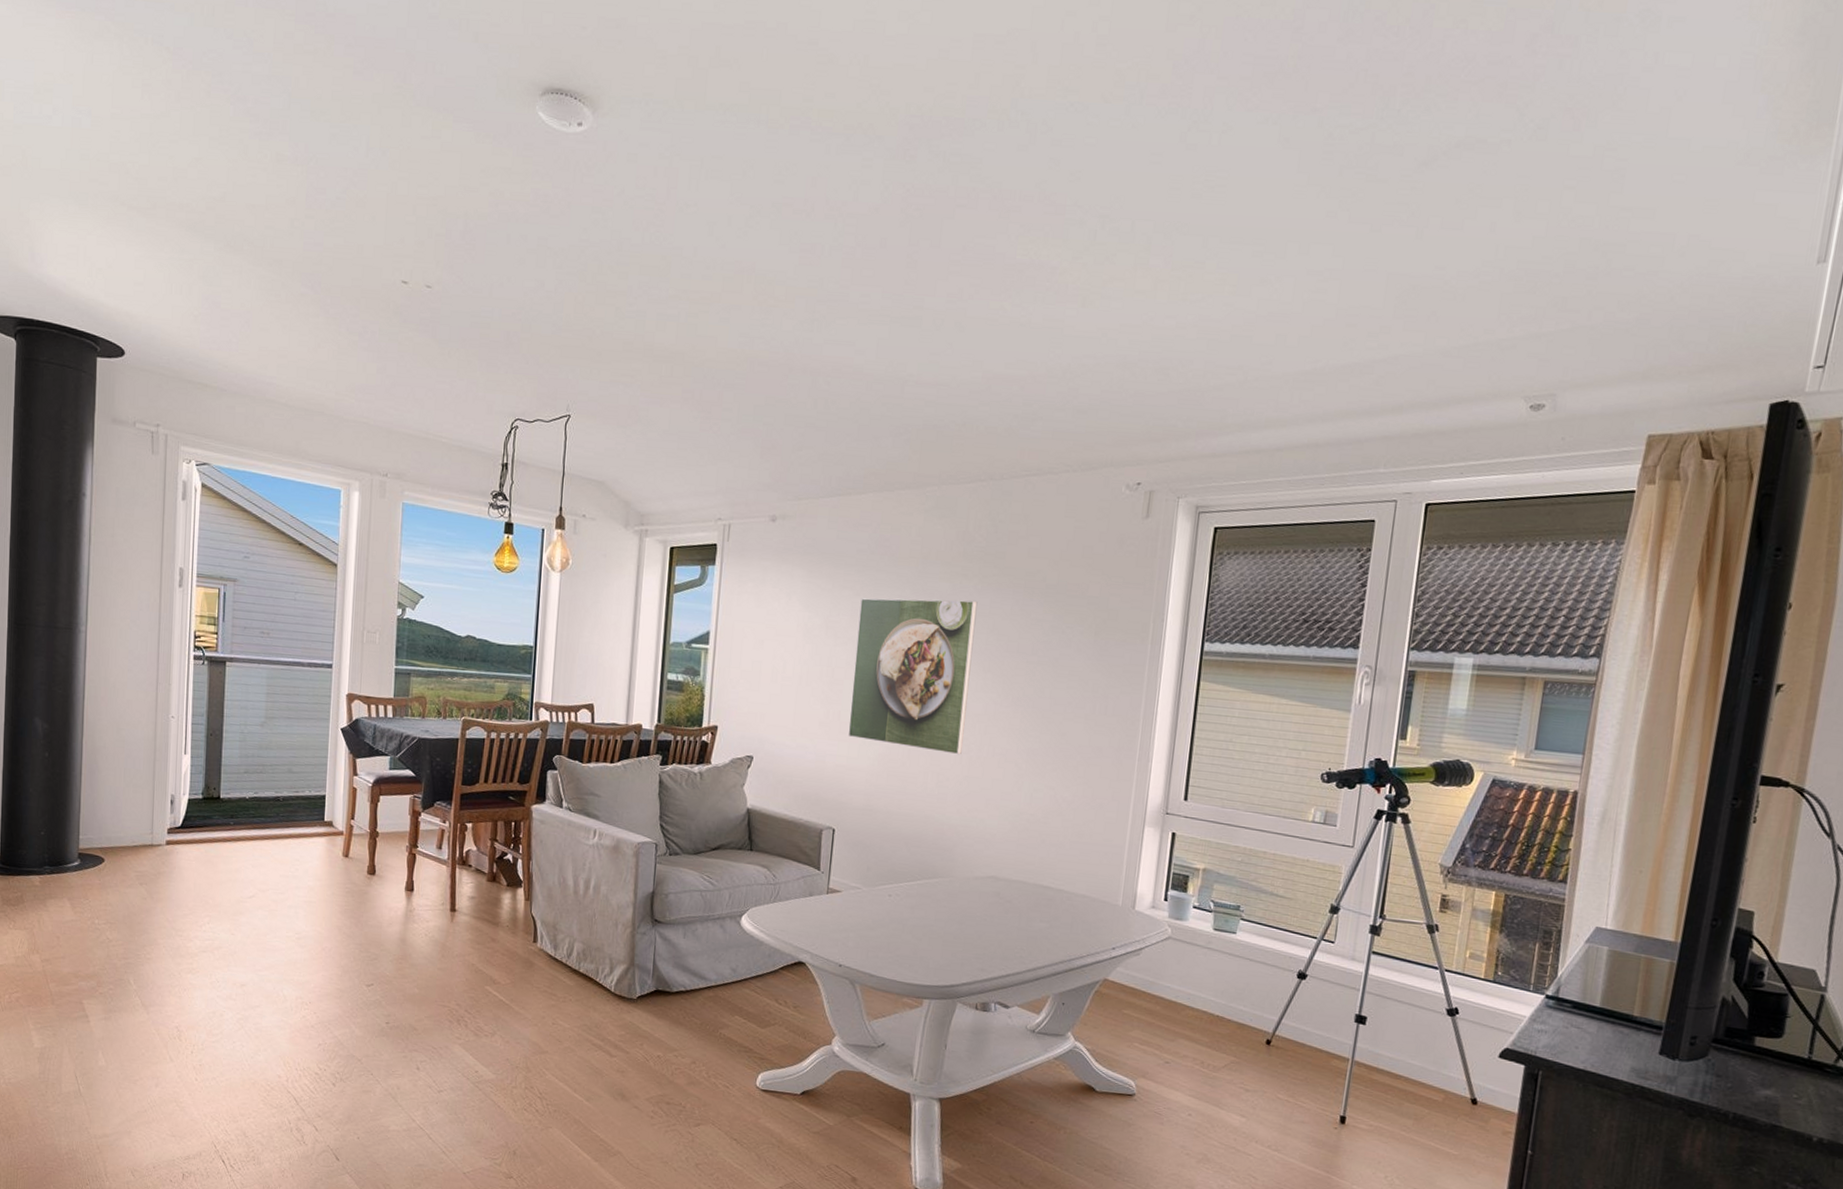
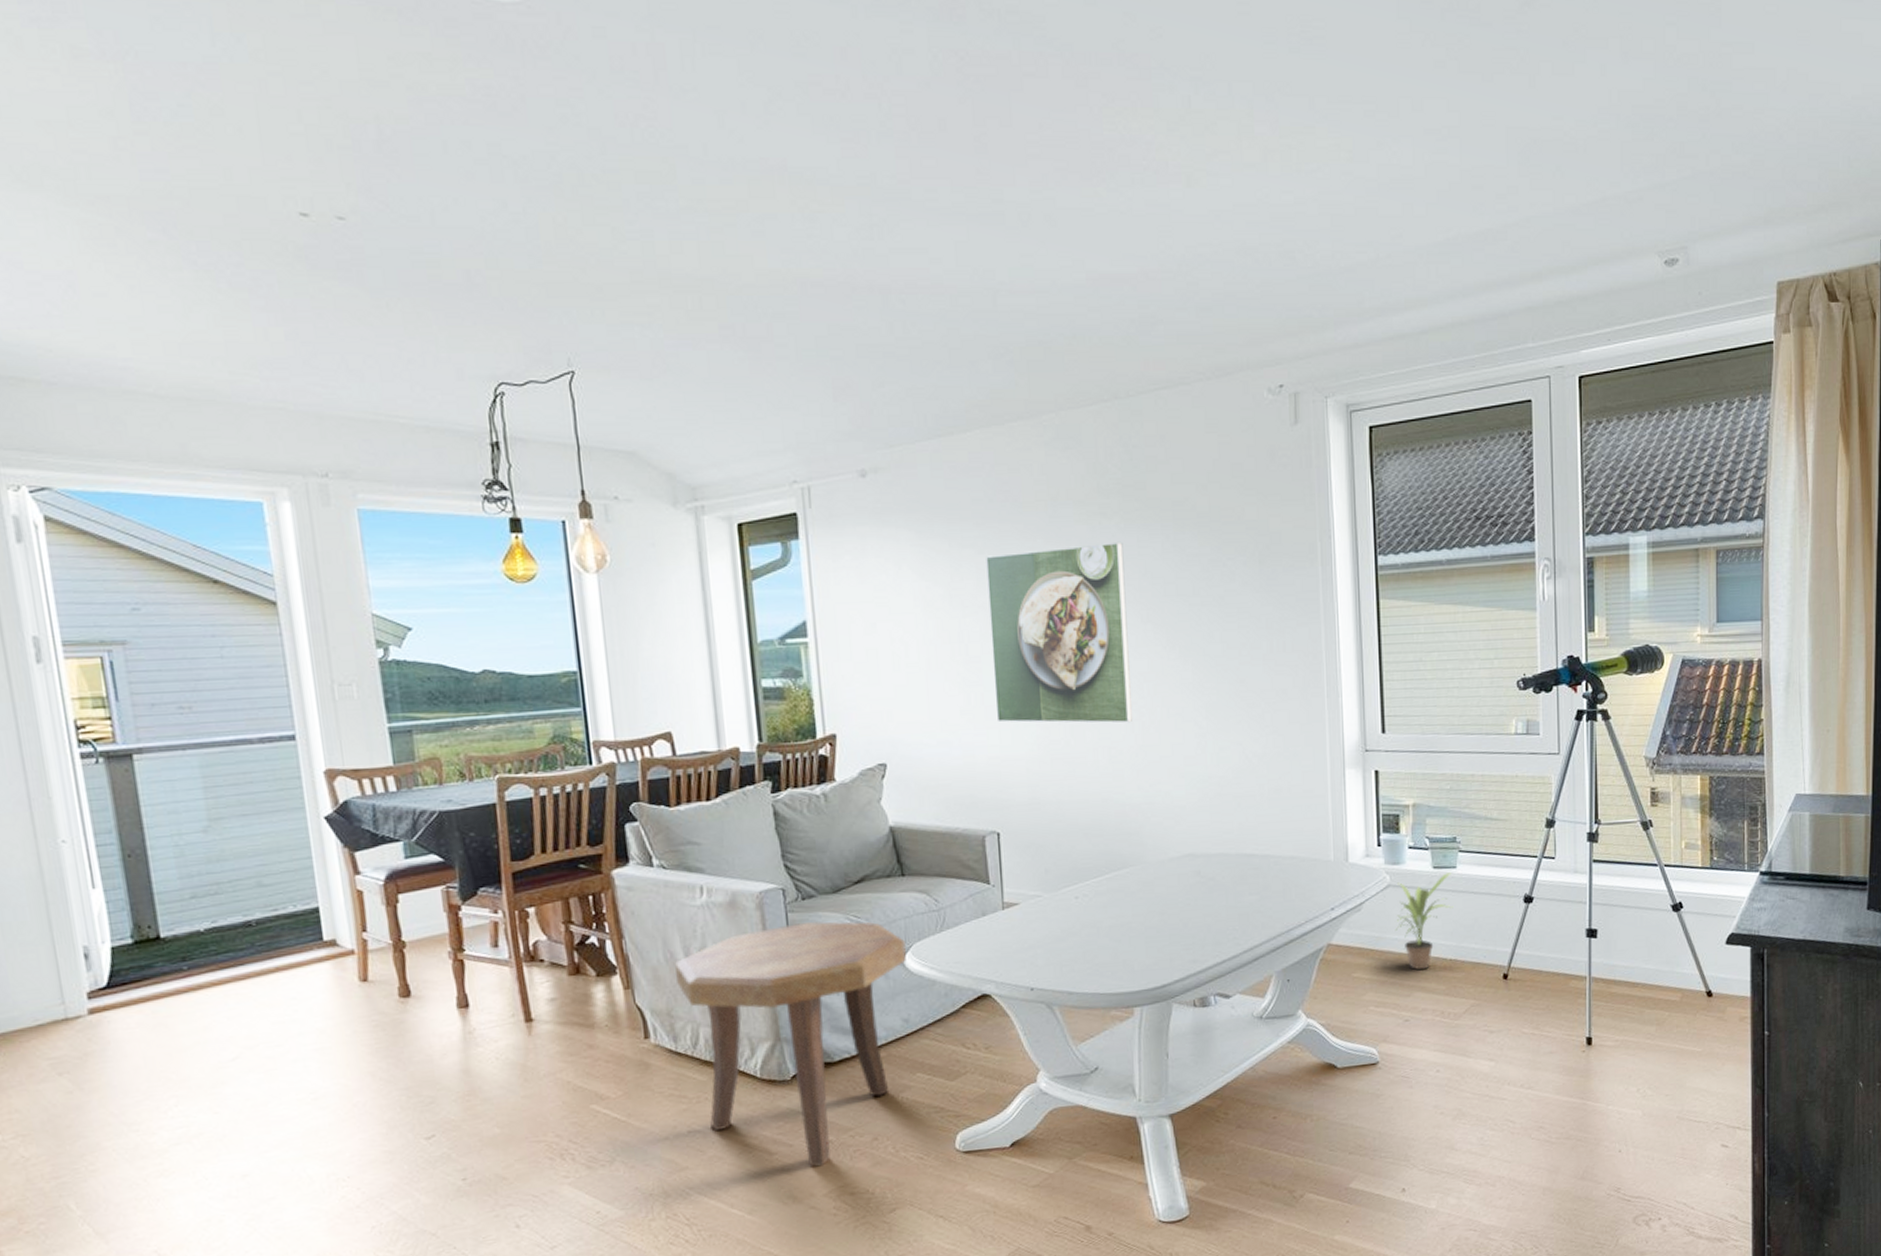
side table: none [564,873,744,1075] -> present [675,922,906,1167]
potted plant: none [1168,936,1231,1020] -> present [1395,872,1454,970]

